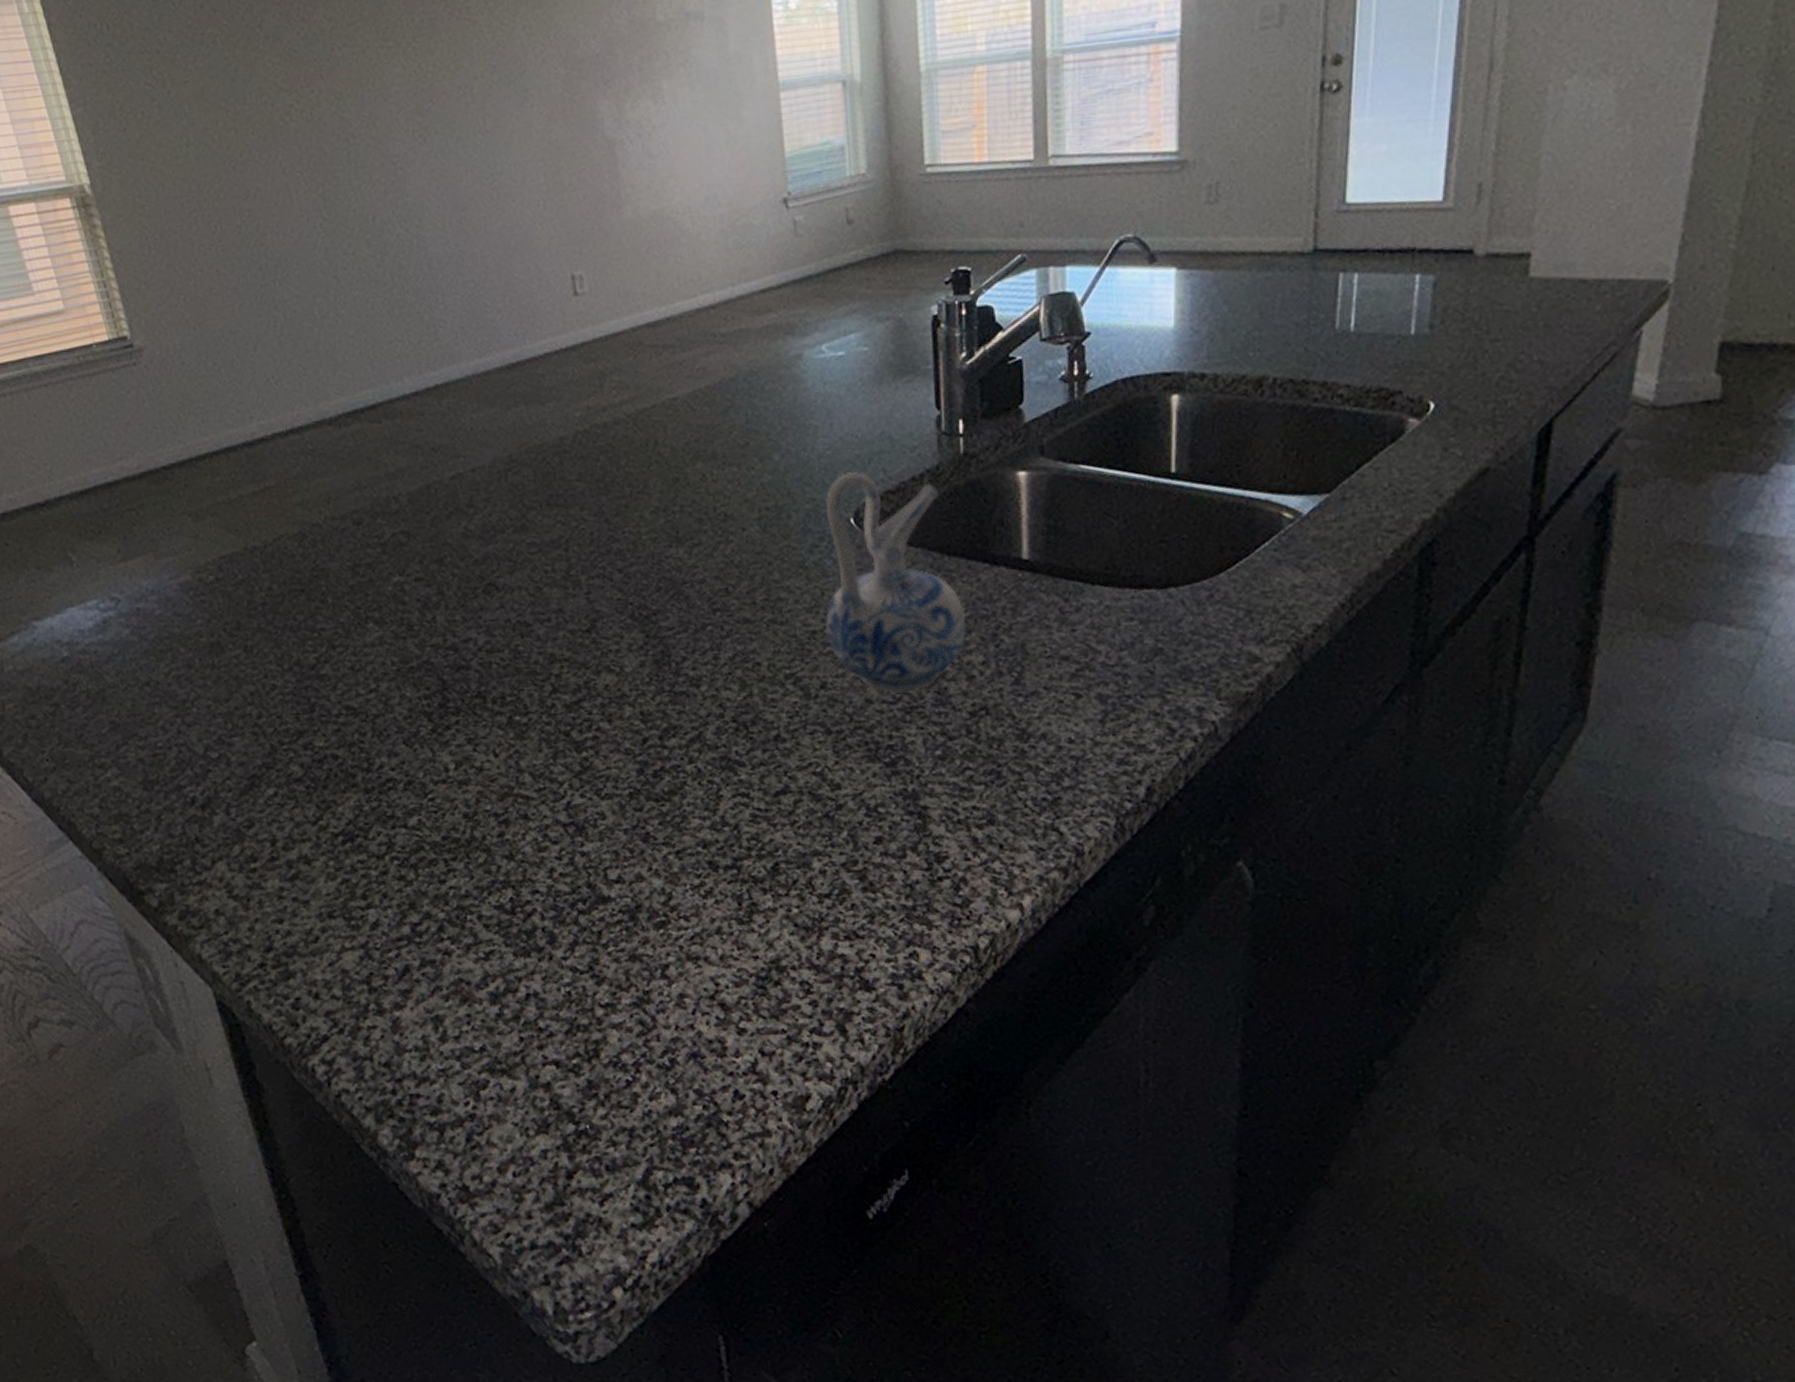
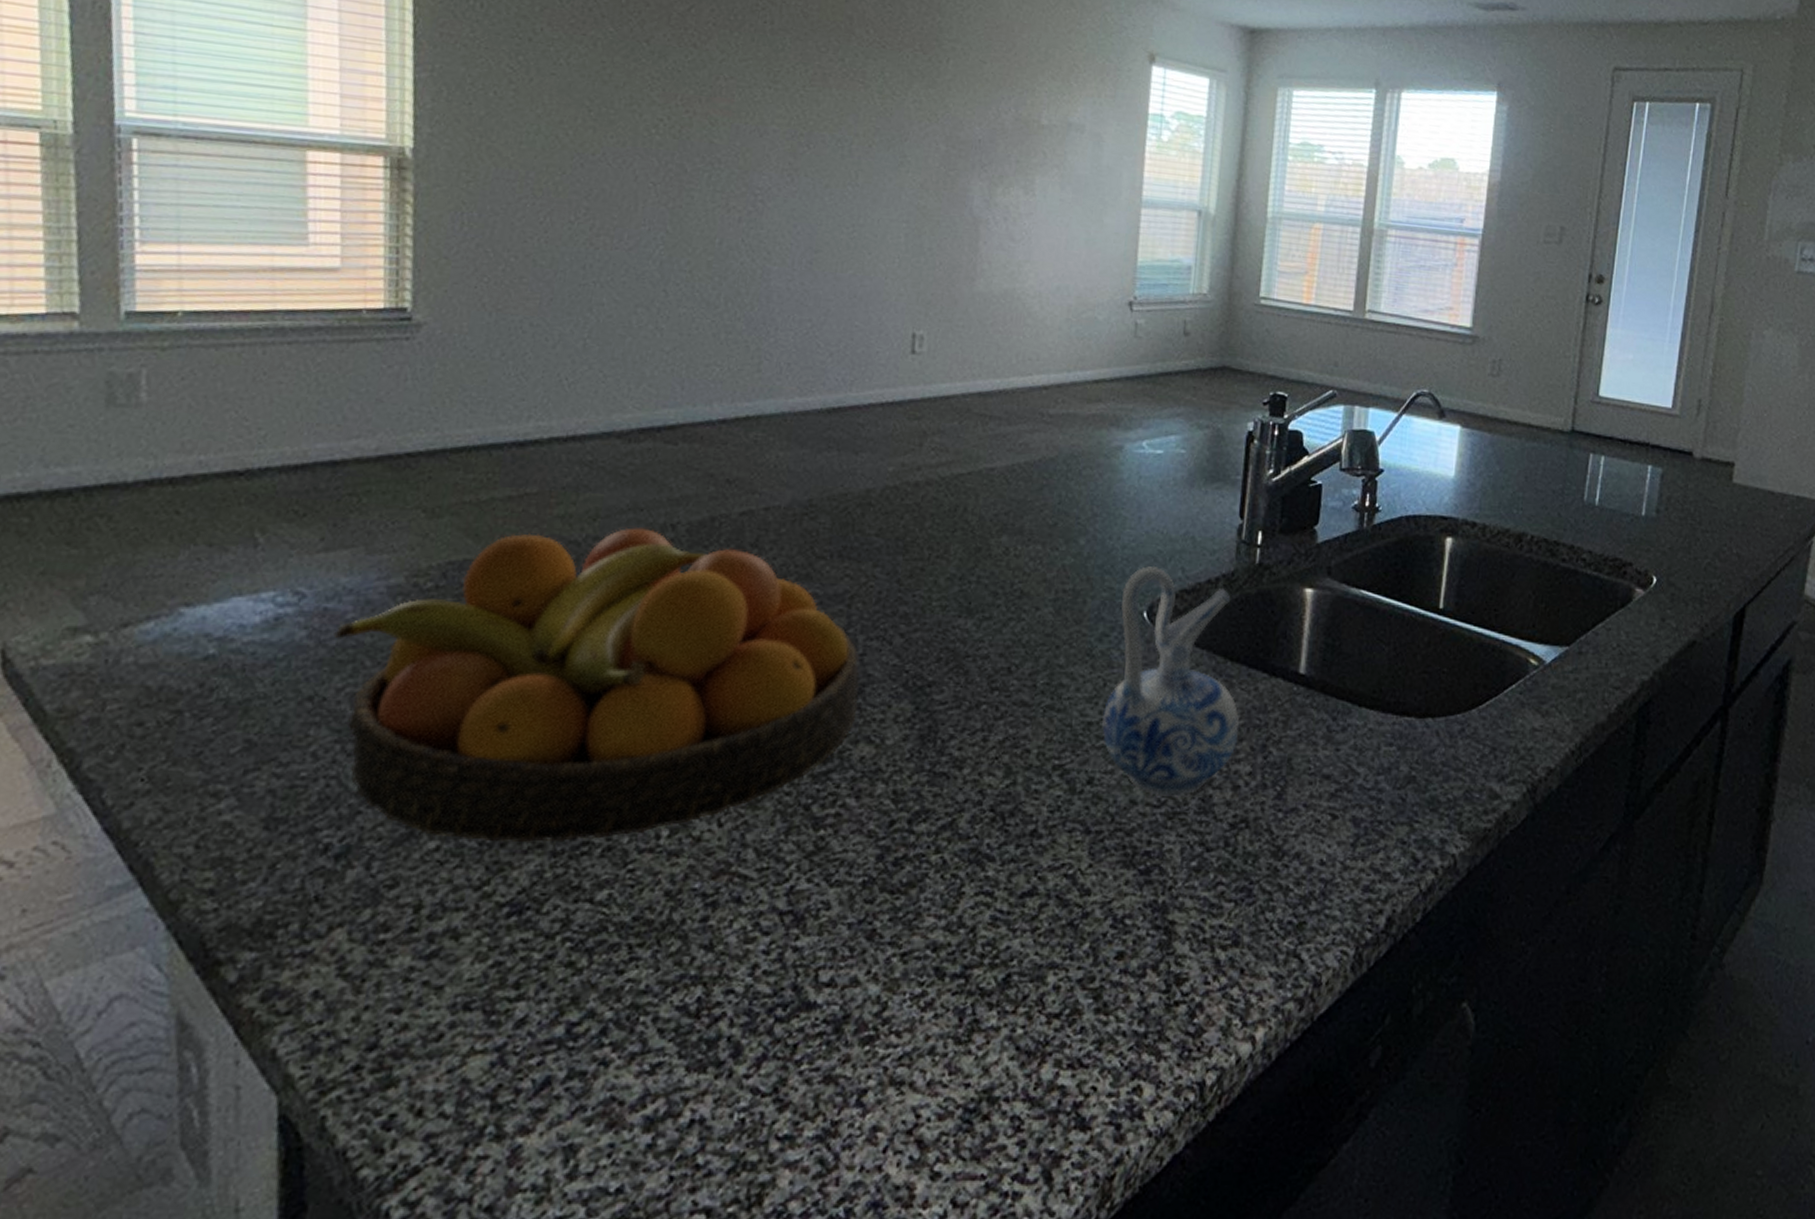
fruit bowl: none [150,504,594,785] -> present [333,528,860,843]

